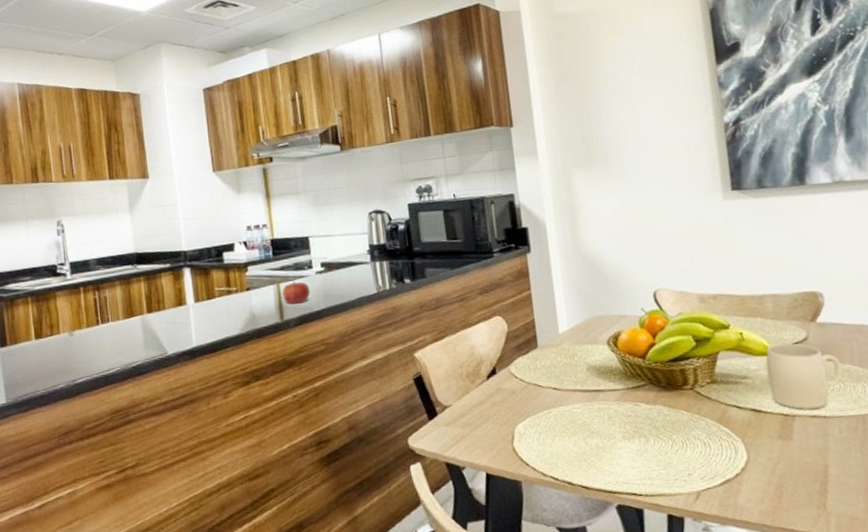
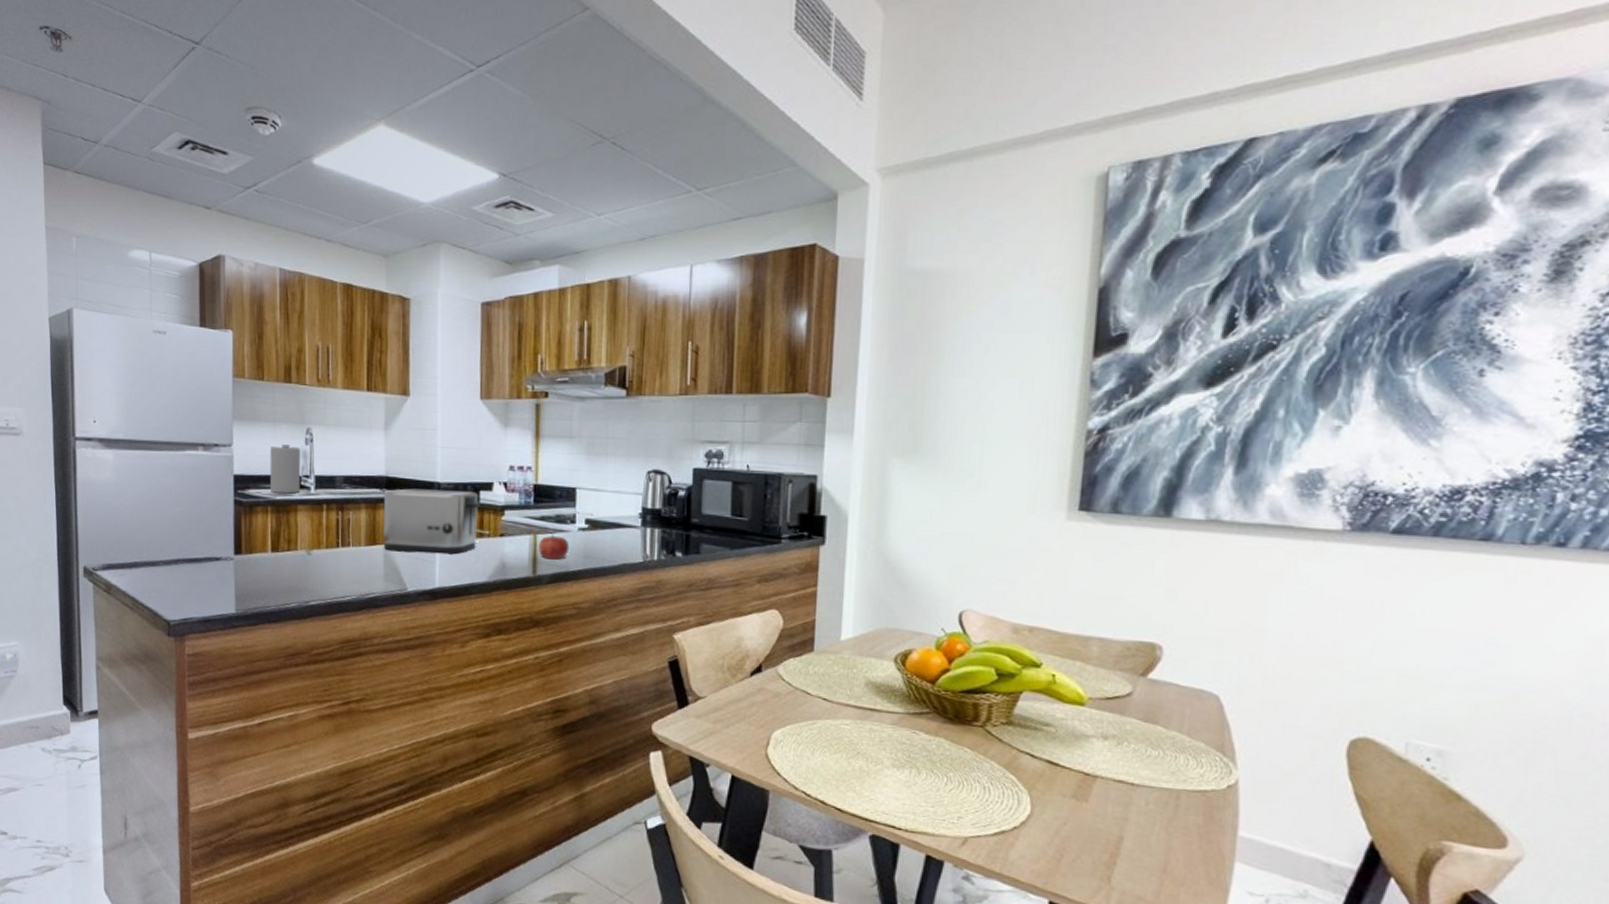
paper towel holder: none [25,238,57,284] -> present [269,445,301,494]
toaster: none [135,254,226,321] -> present [383,488,480,555]
mug: present [765,343,842,410] -> none [1073,693,1166,774]

